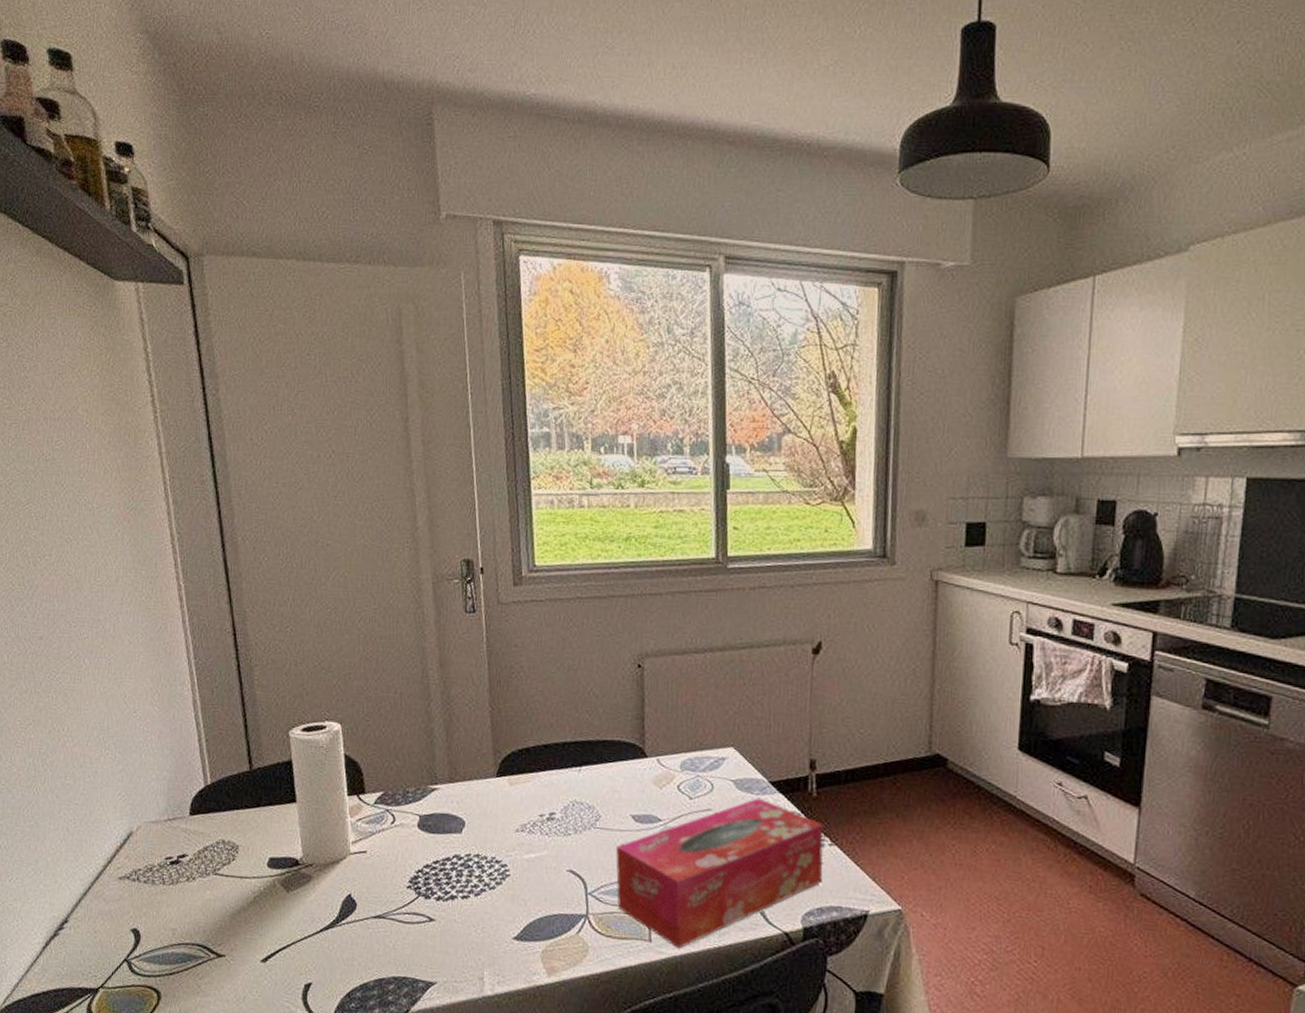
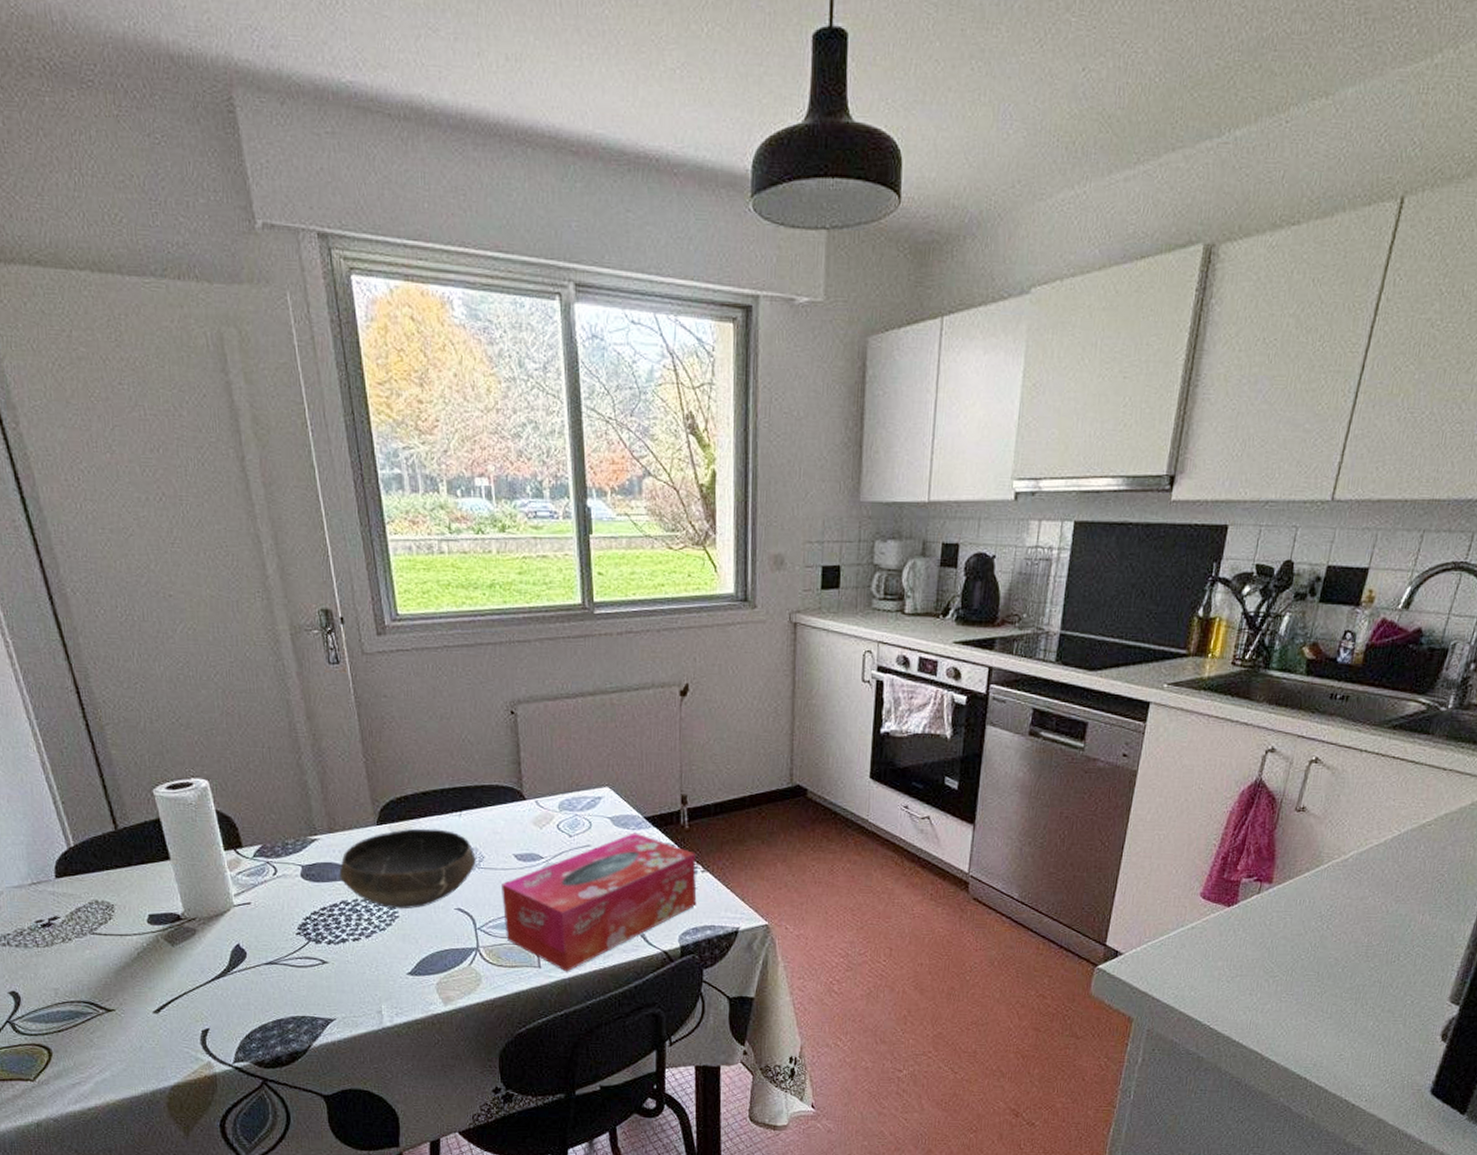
bowl: none [454,782,592,868] -> present [339,828,476,909]

